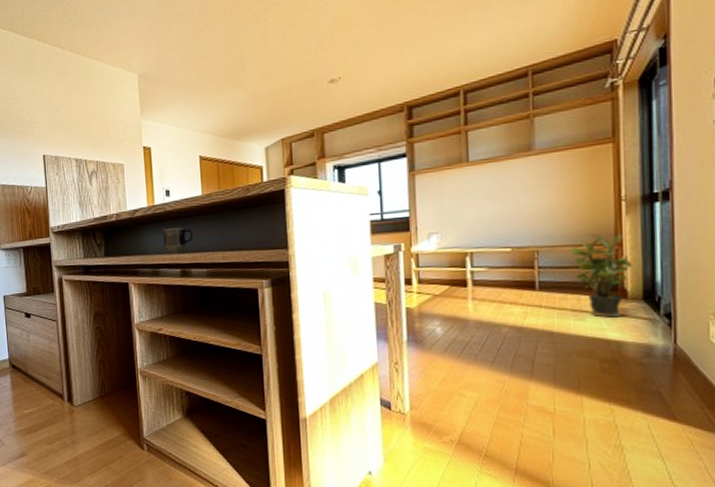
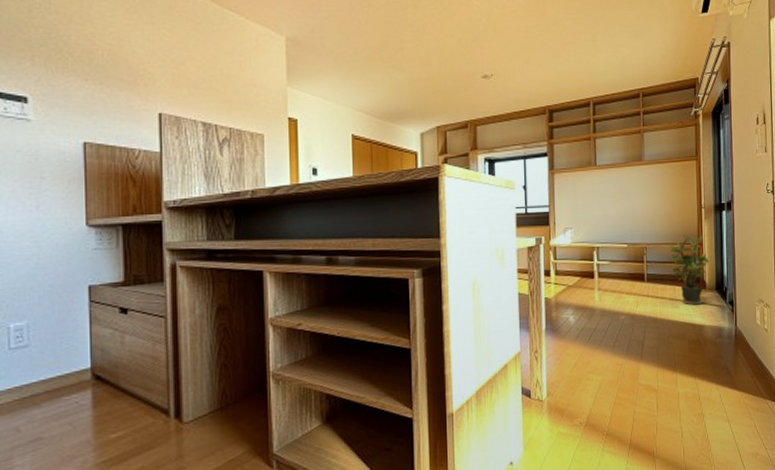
cup: present [163,226,194,253] -> none [307,209,342,238]

